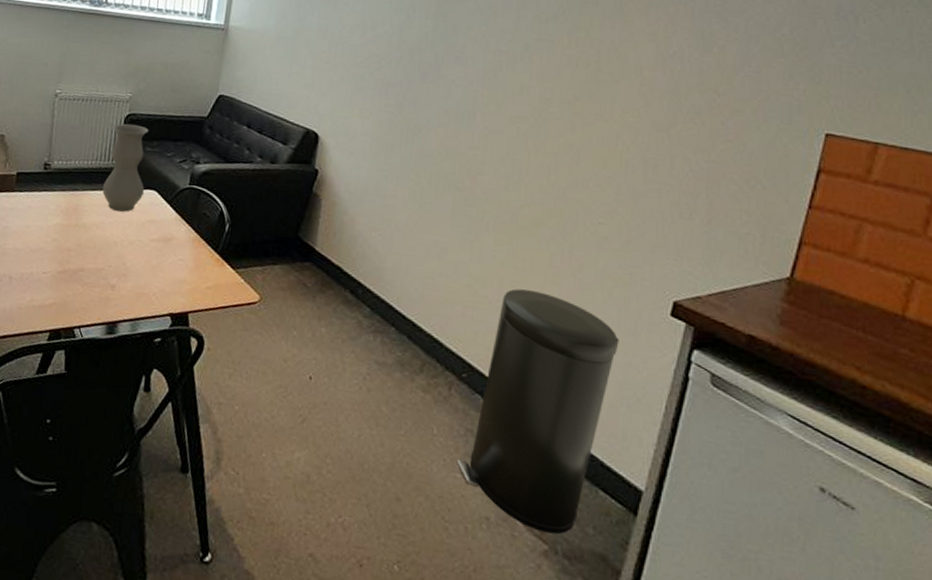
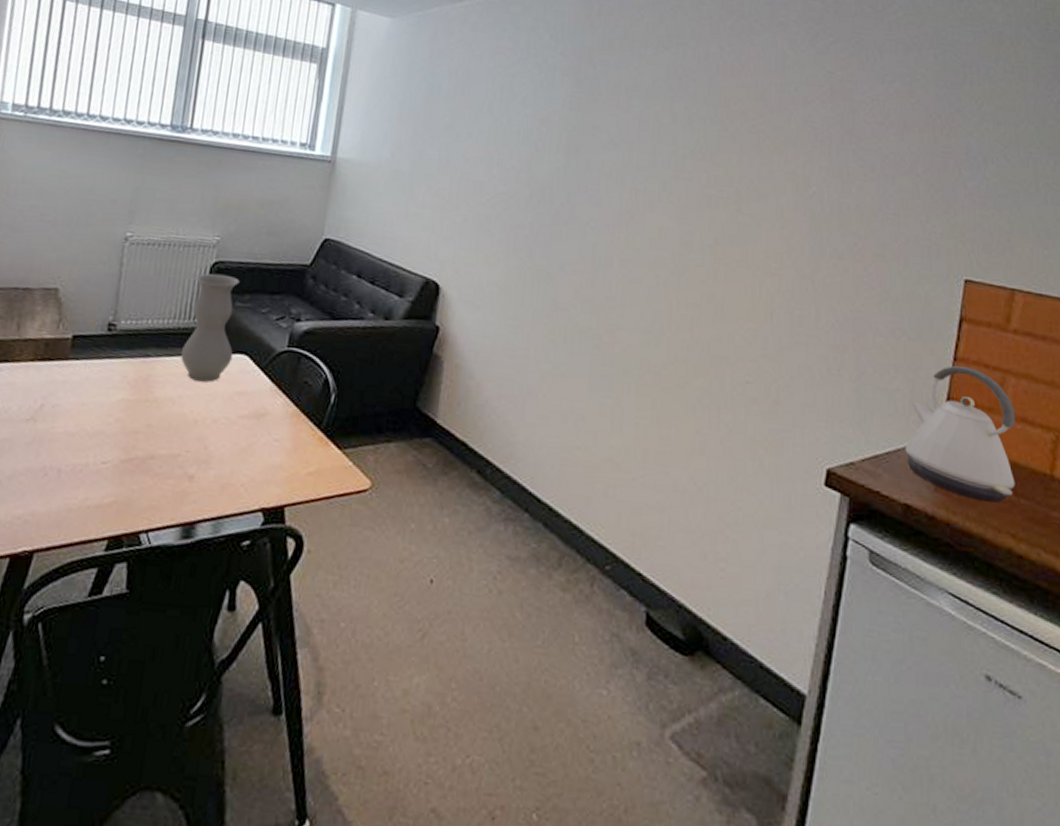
pedal bin: present [456,288,619,535] -> none [601,461,773,757]
kettle: none [752,213,870,339] -> present [905,365,1016,503]

